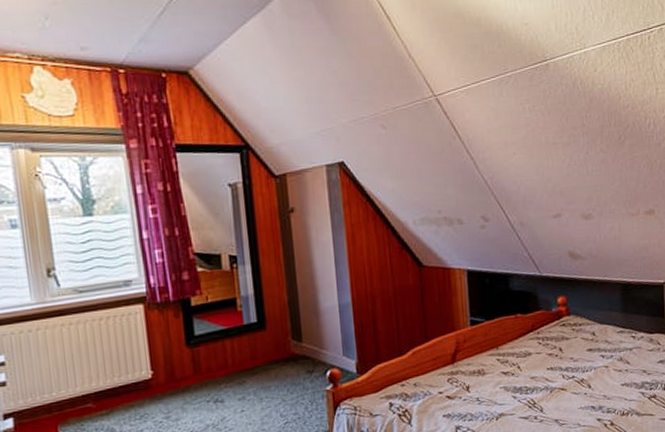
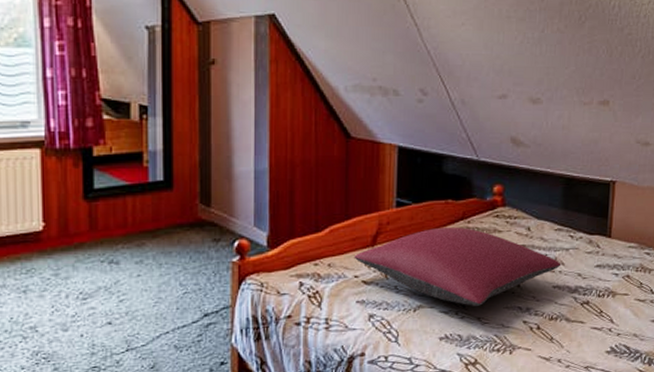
pillow: none [436,338,627,410] -> present [354,226,561,306]

